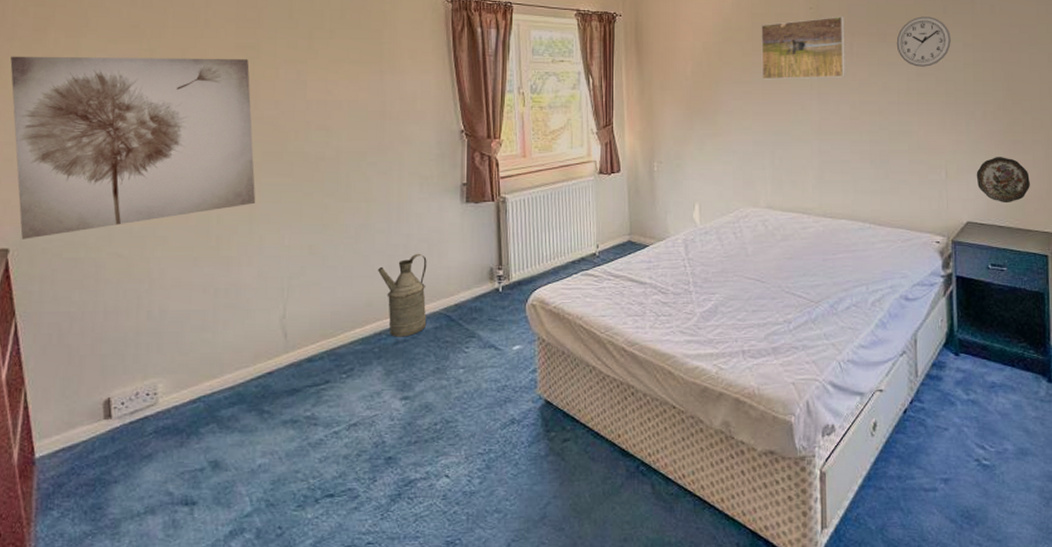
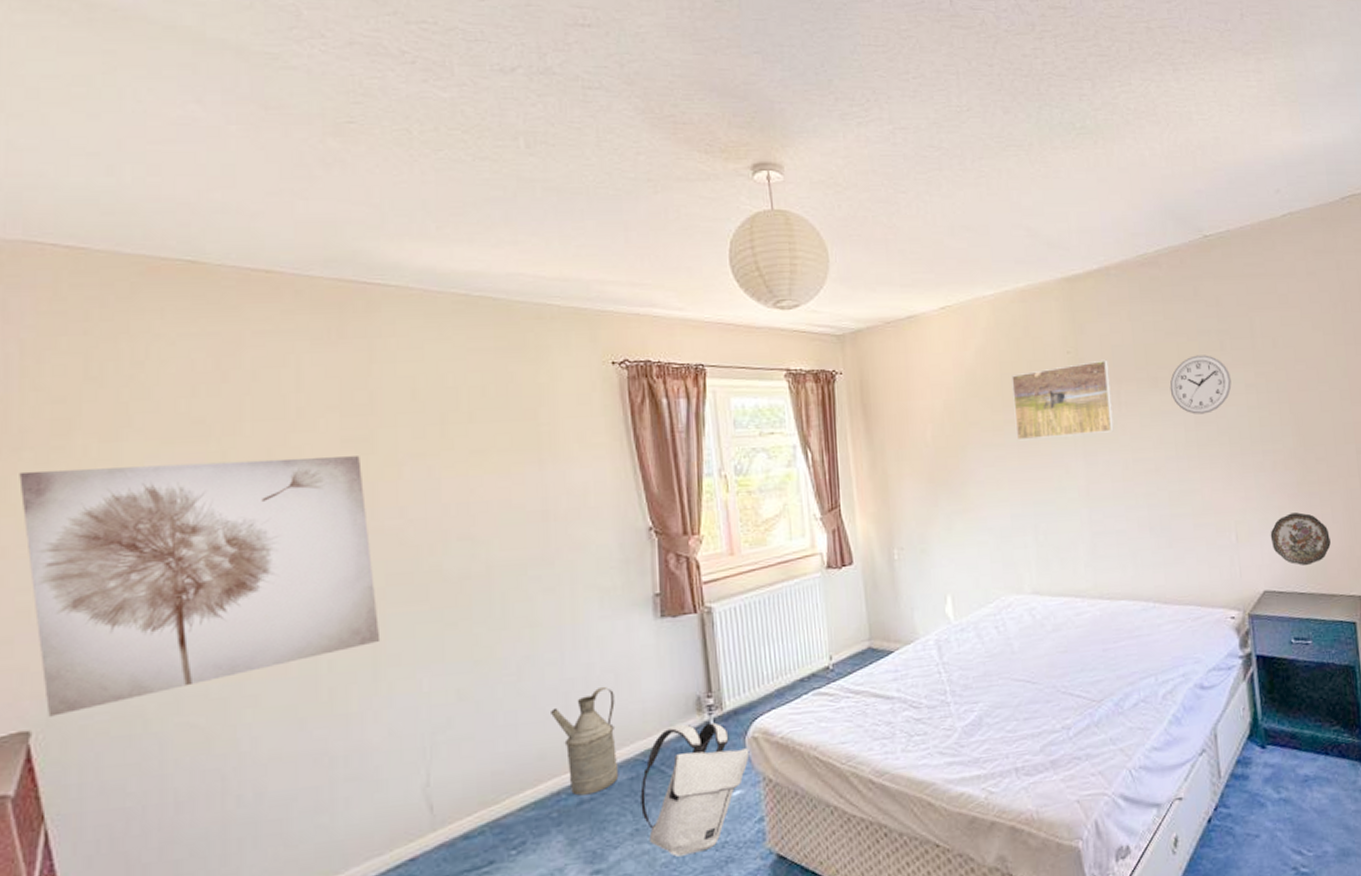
backpack: none [442,289,529,393] -> present [640,722,750,857]

